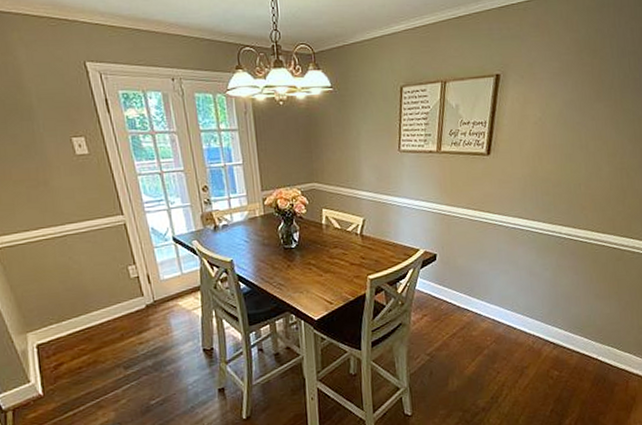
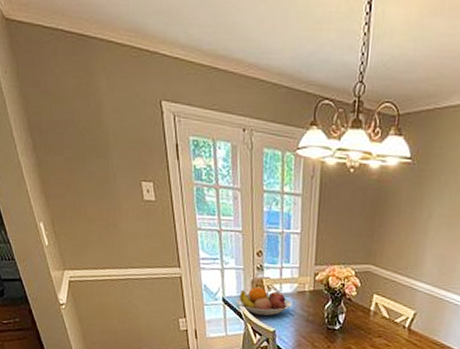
fruit bowl: none [188,221,246,248] -> present [236,287,293,316]

